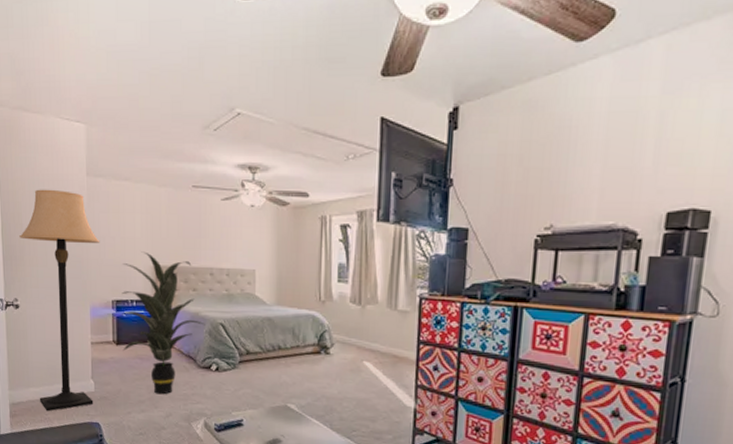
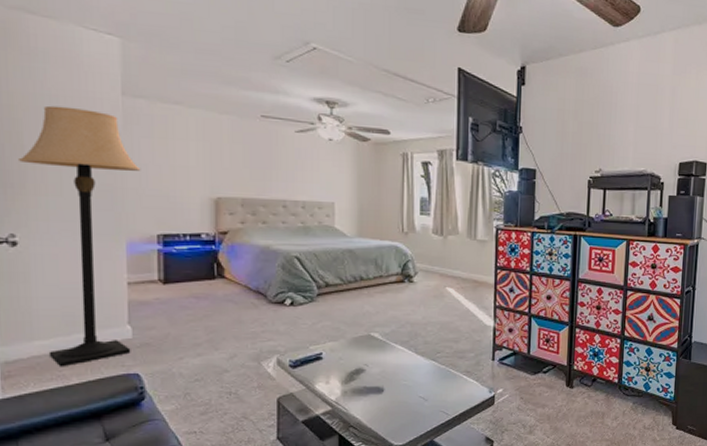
indoor plant: present [118,251,205,395] -> none [166,181,277,335]

